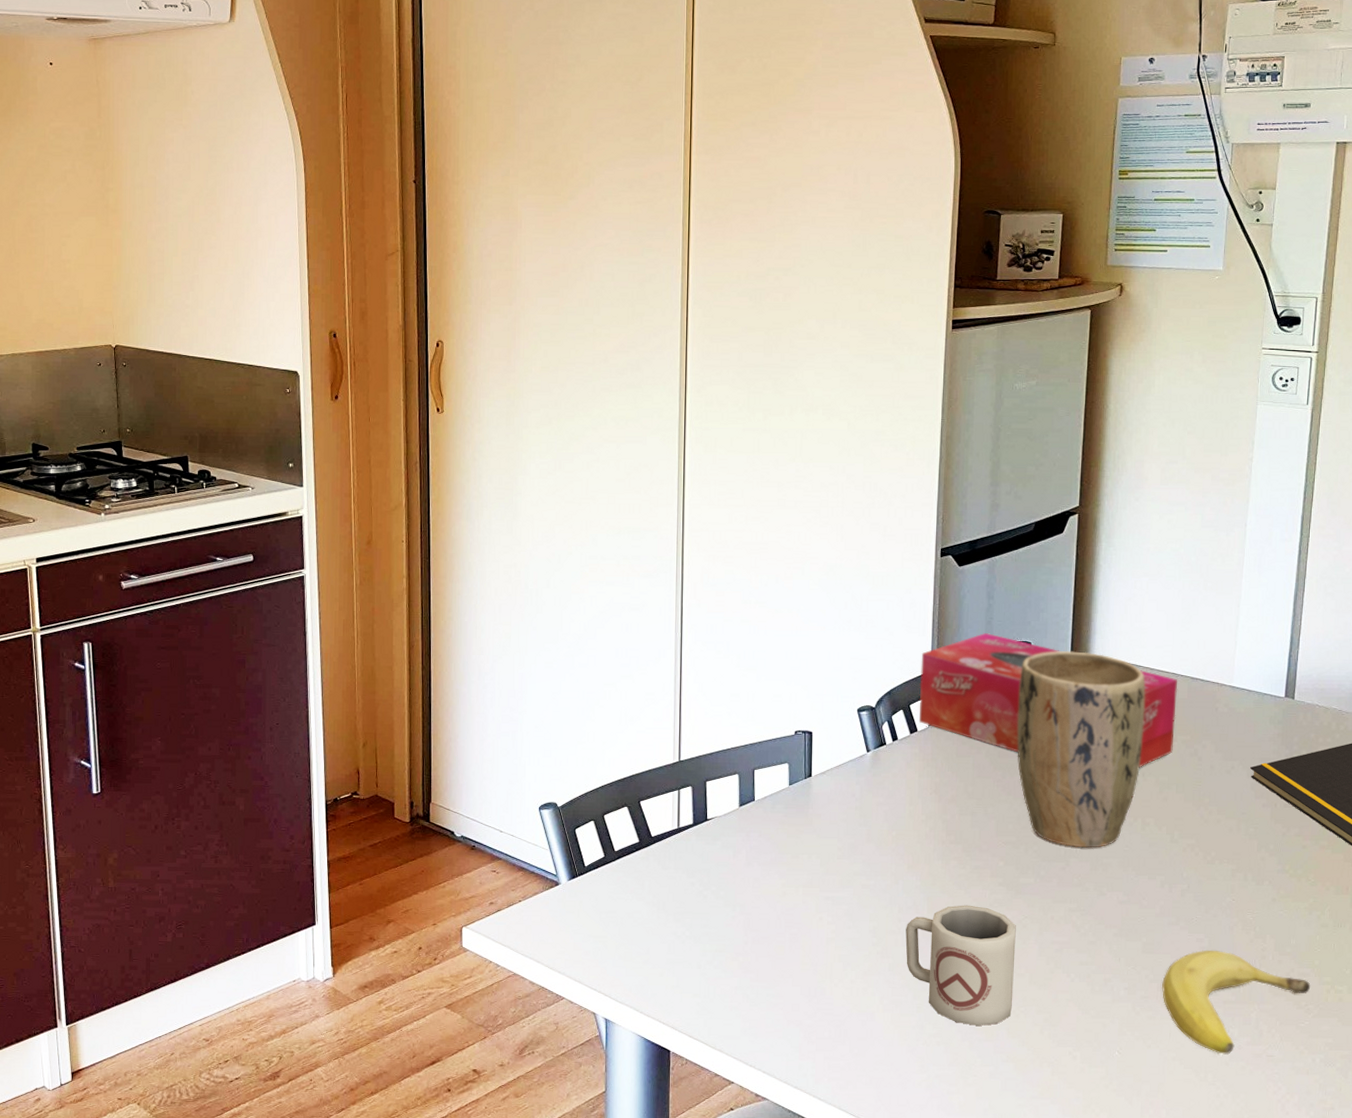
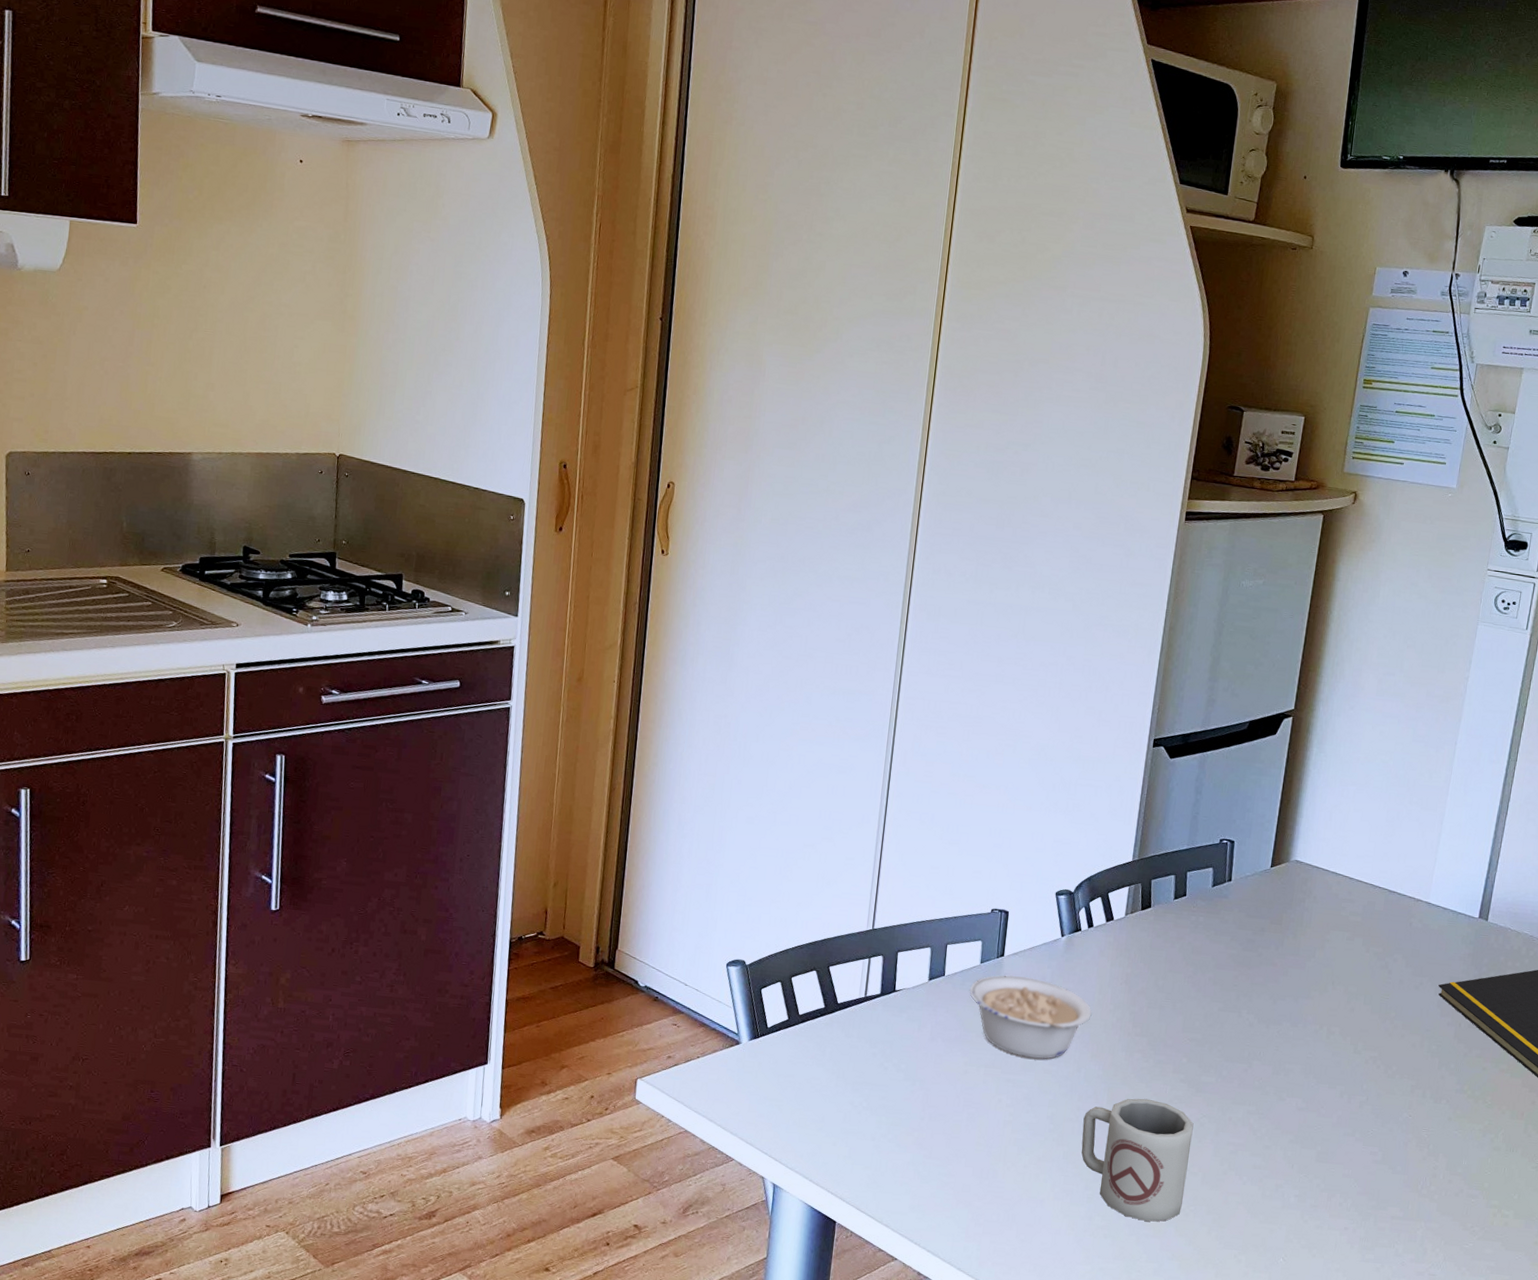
legume: none [781,794,905,875] -> present [970,975,1093,1059]
tissue box: present [918,633,1178,768] -> none [1116,827,1375,976]
plant pot: present [1017,650,1145,848] -> none [1210,851,1343,1052]
fruit: present [1161,950,1311,1055] -> none [1331,1163,1478,1270]

